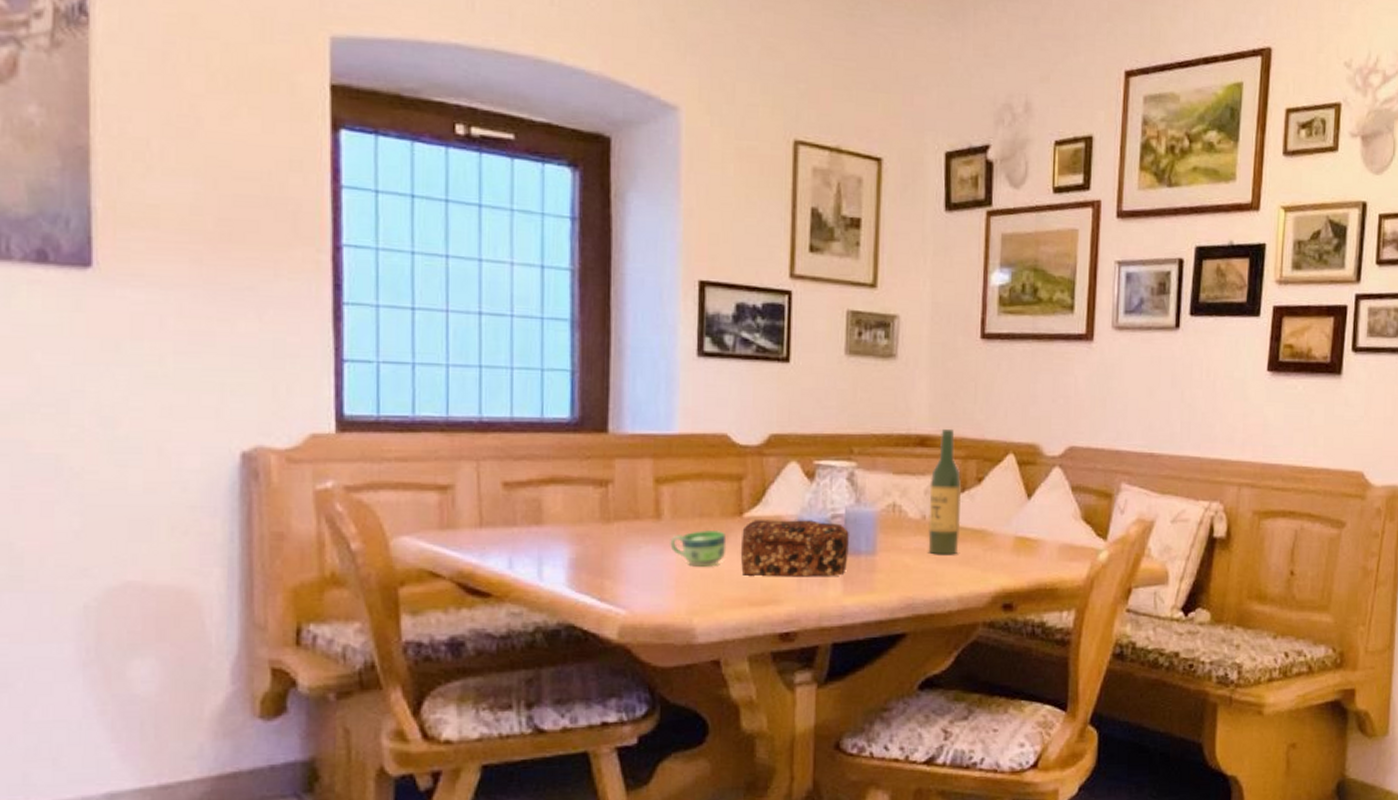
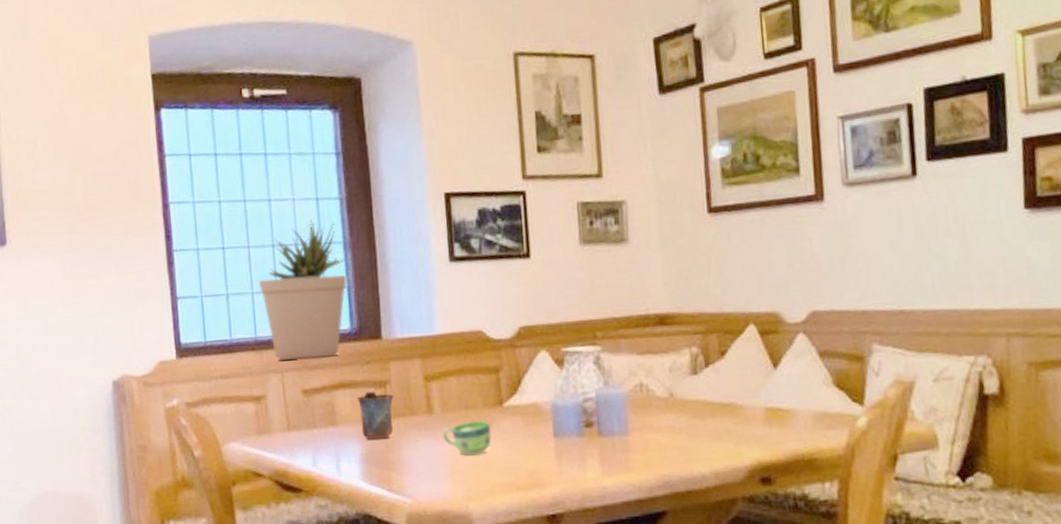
potted plant: none [456,289,574,450] -> present [258,219,348,362]
mug: none [570,490,616,543] -> present [357,391,394,439]
bread loaf: present [740,520,849,577] -> none [503,405,603,463]
wine bottle: present [928,428,961,555] -> none [673,305,709,432]

